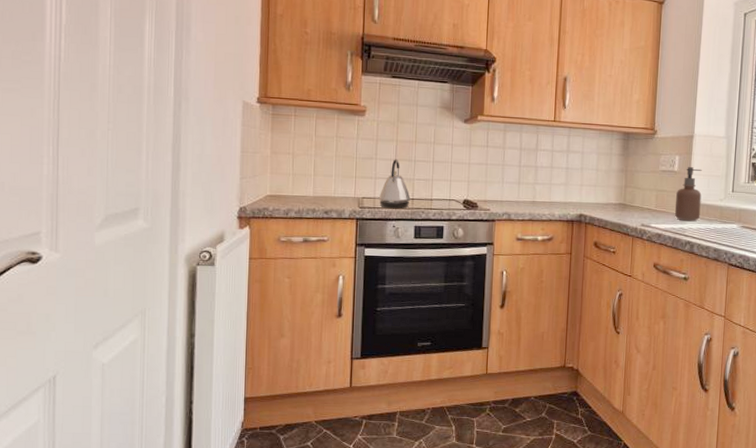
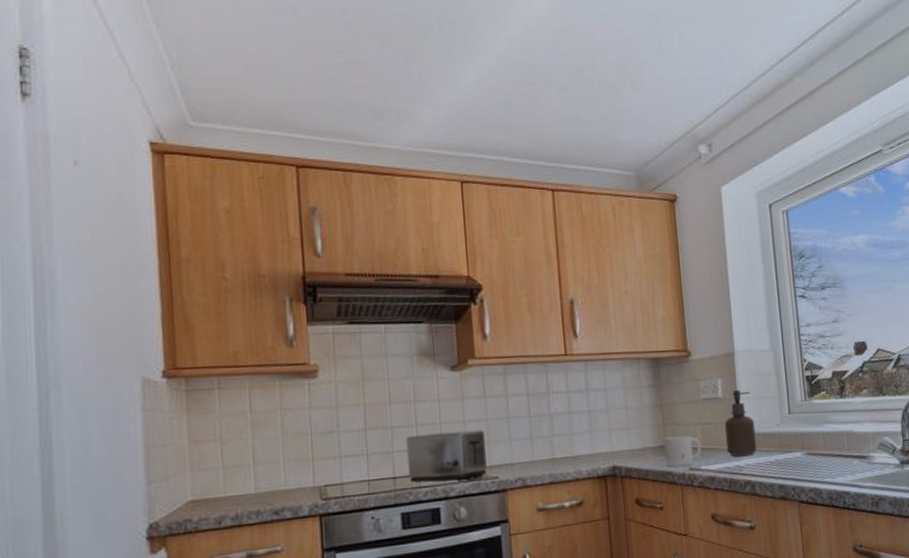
kettle: present [378,159,411,209] -> none [347,428,391,496]
toaster: none [423,169,483,208] -> present [405,429,487,483]
mug: none [622,196,654,223] -> present [663,435,701,468]

